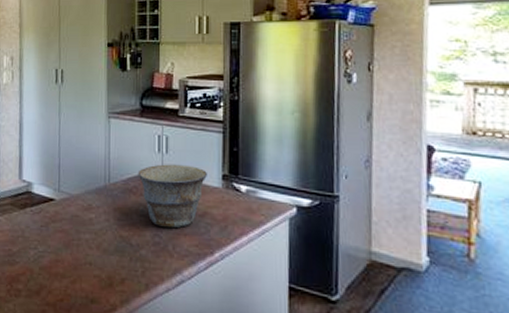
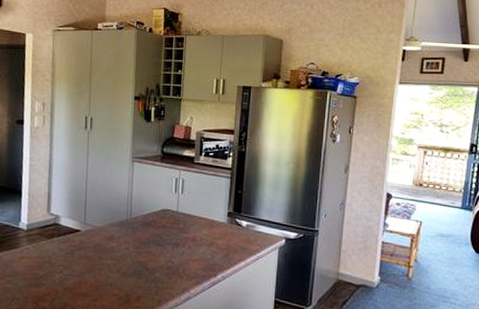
bowl: present [137,164,207,229] -> none [156,202,215,256]

